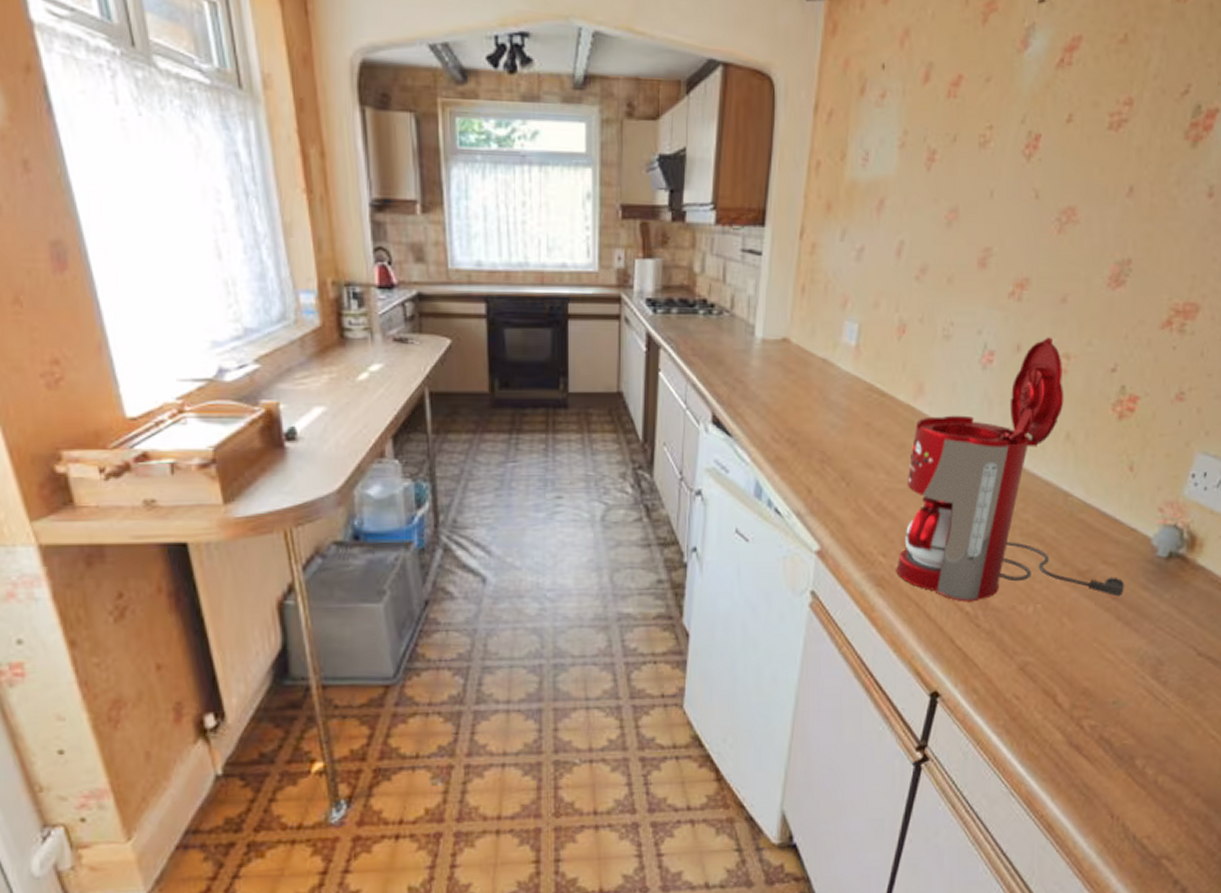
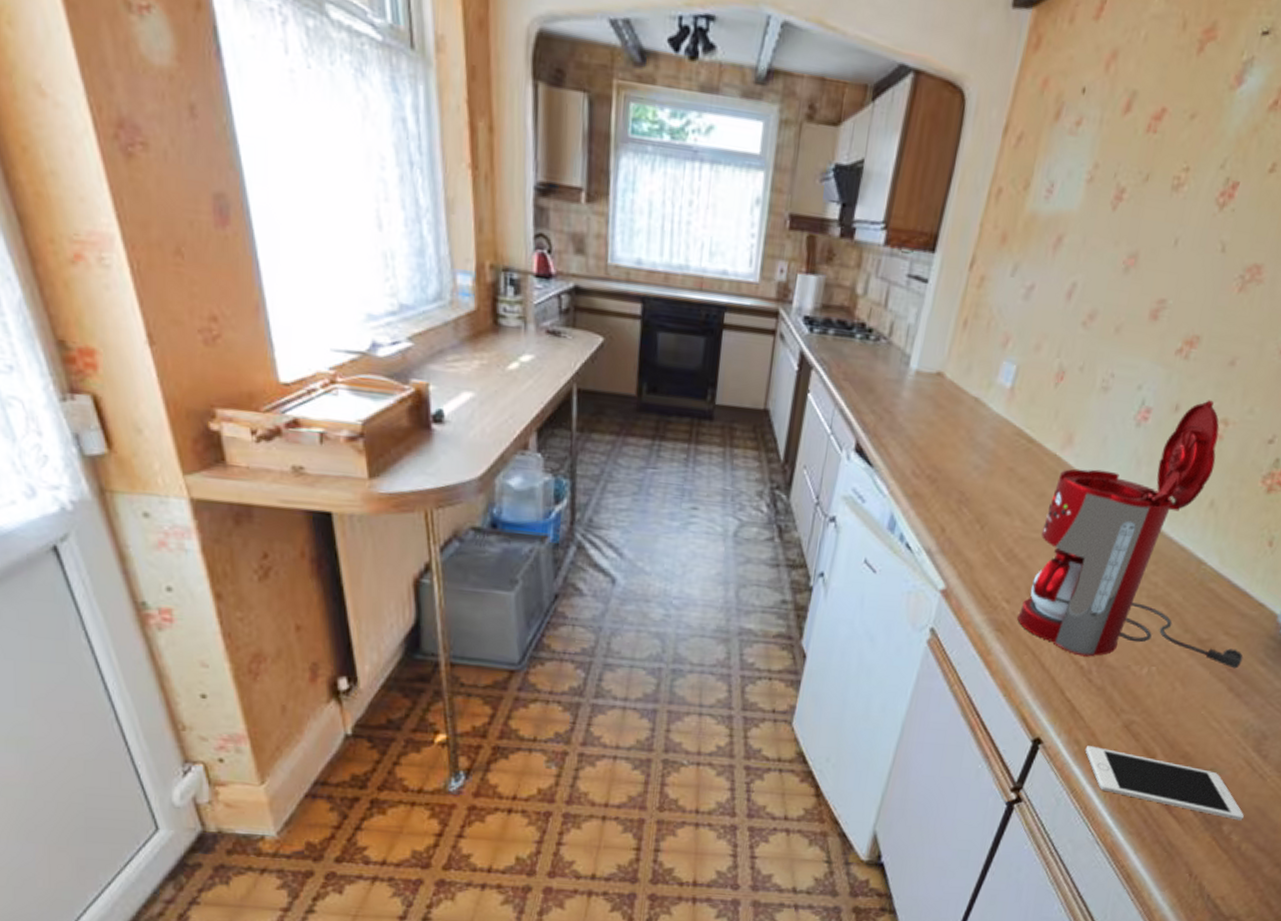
cell phone: none [984,693,1155,753] -> present [1085,746,1244,821]

